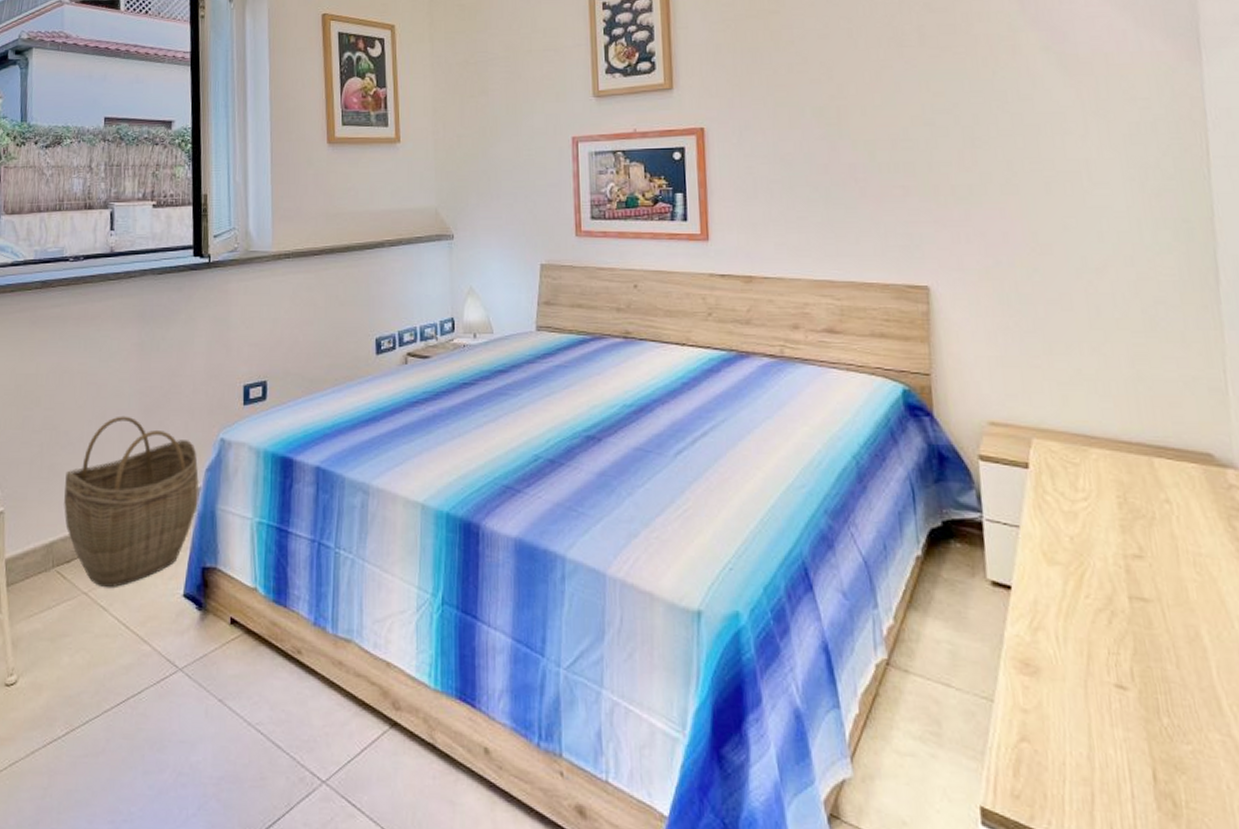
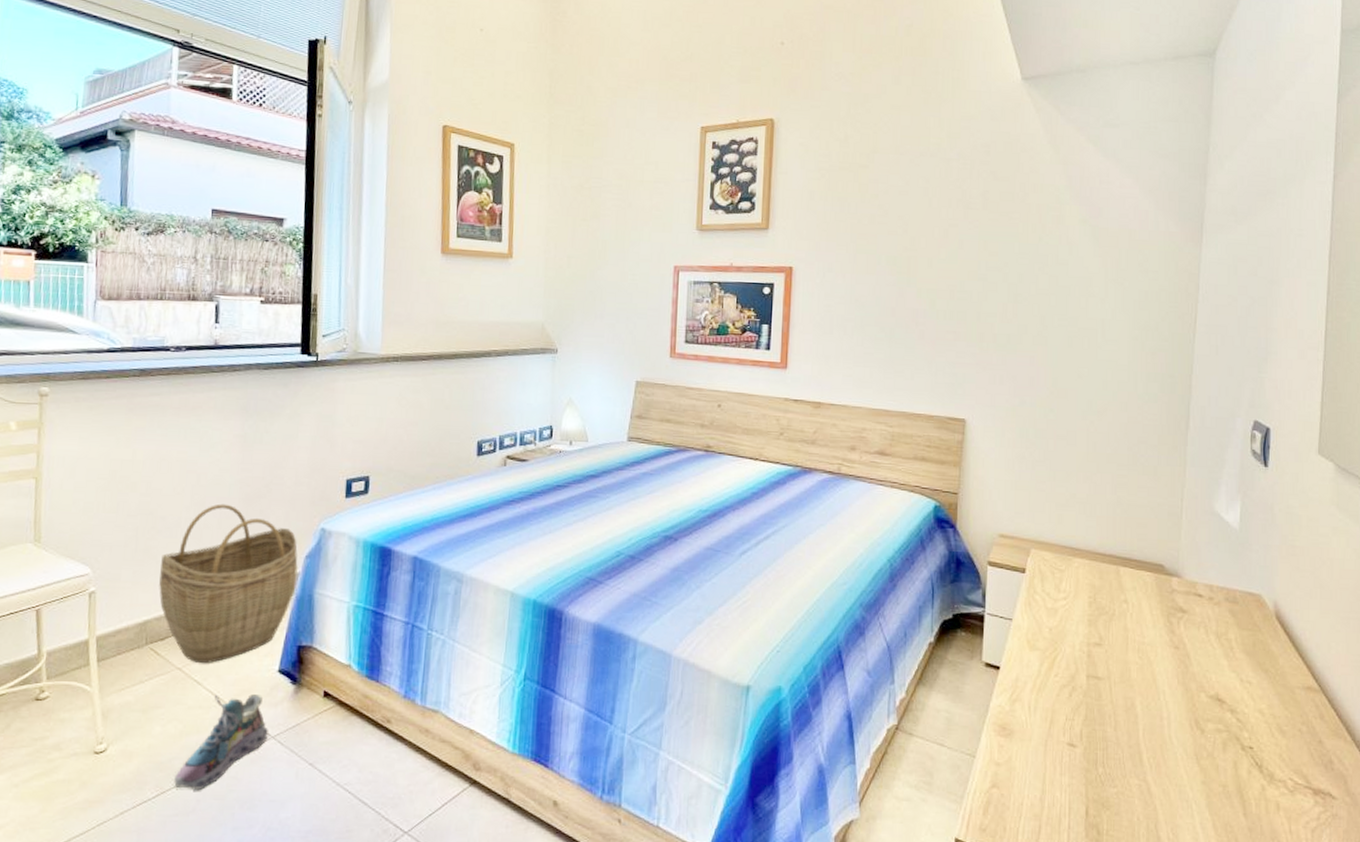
shoe: none [83,621,175,728] -> present [174,694,268,790]

